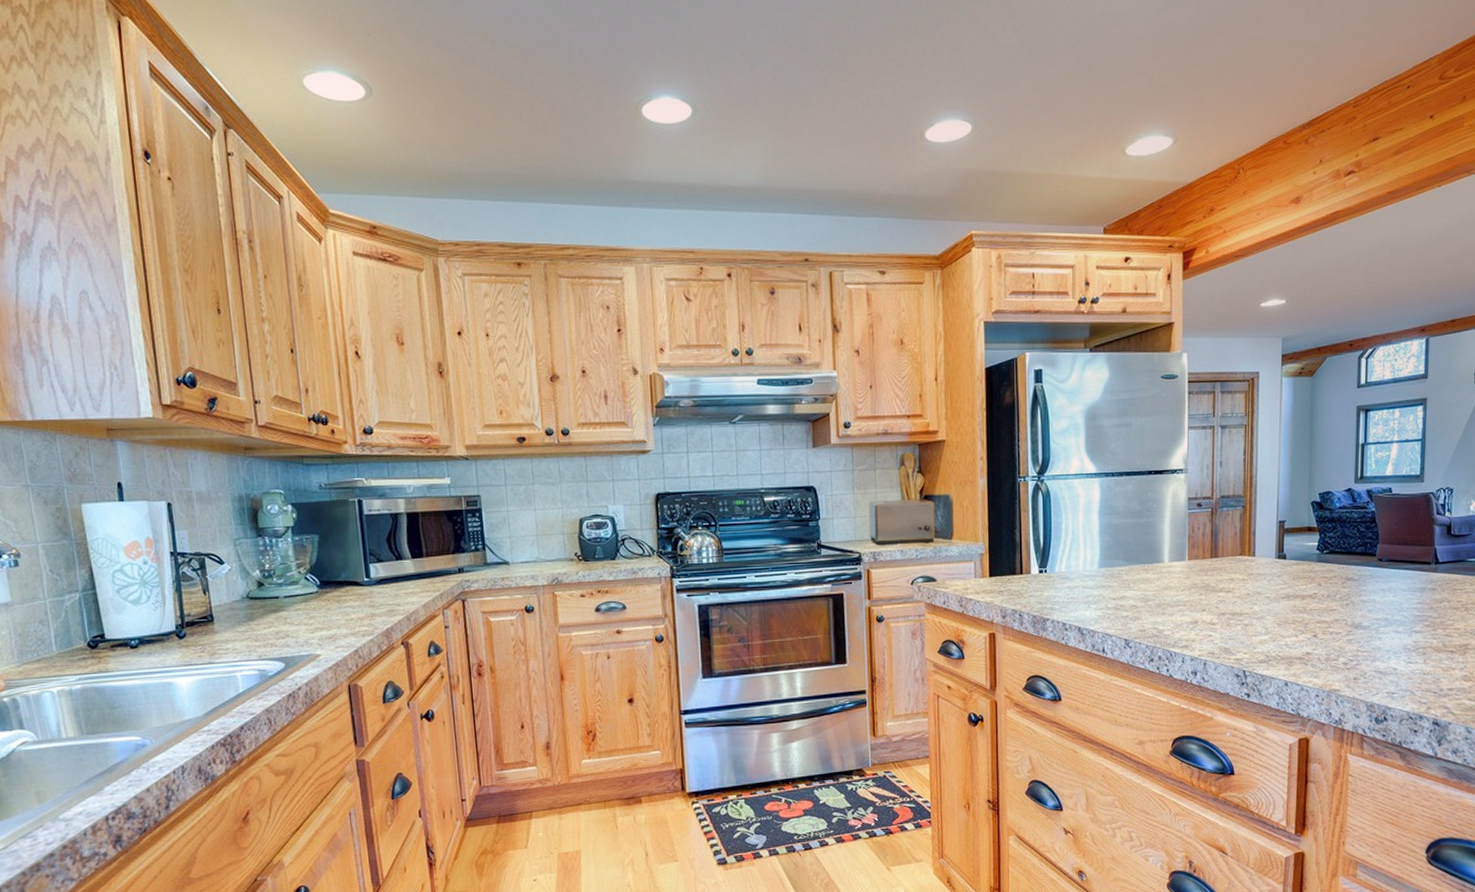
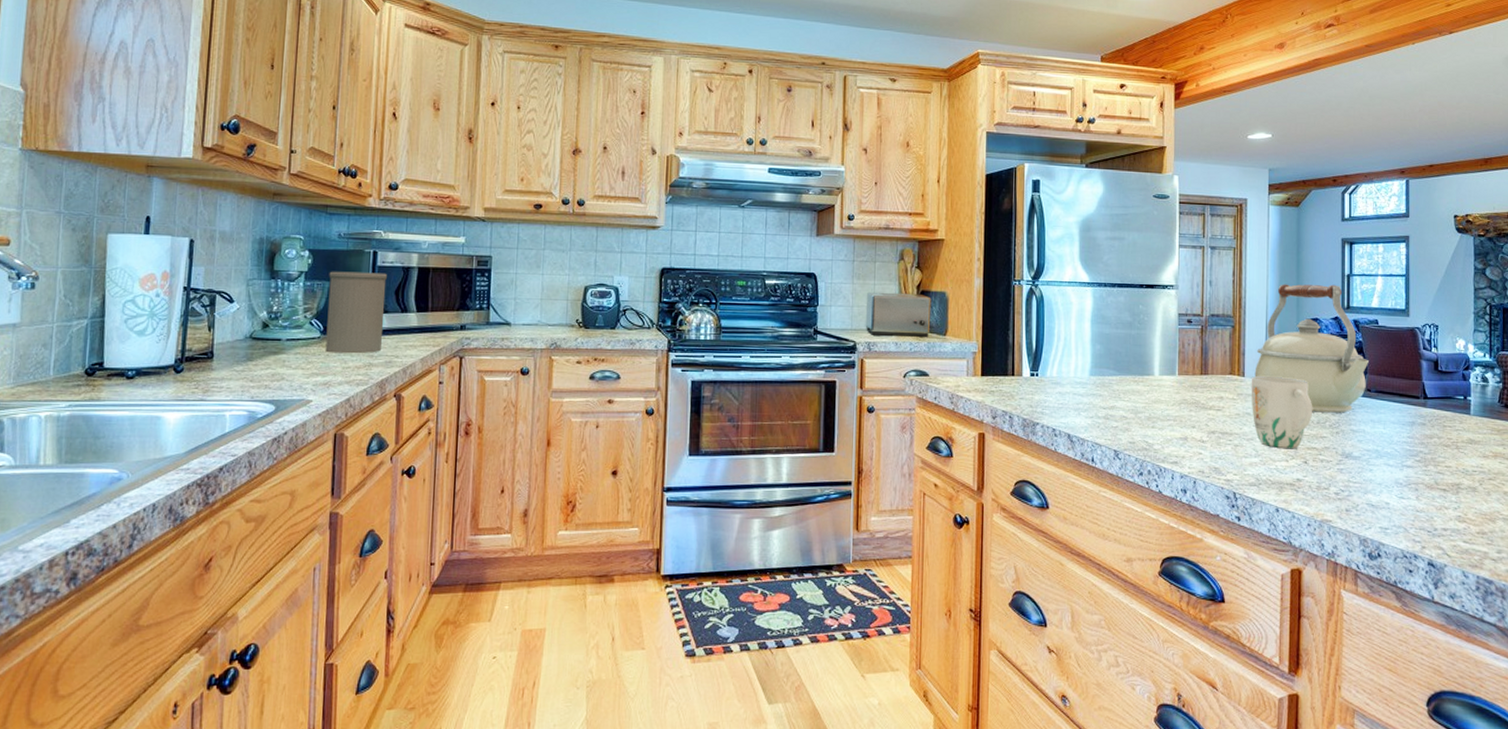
canister: none [316,521,381,607] -> present [325,271,387,354]
mug: none [1261,554,1324,625] -> present [1251,376,1313,449]
kettle: none [1265,455,1381,586] -> present [1254,284,1369,413]

